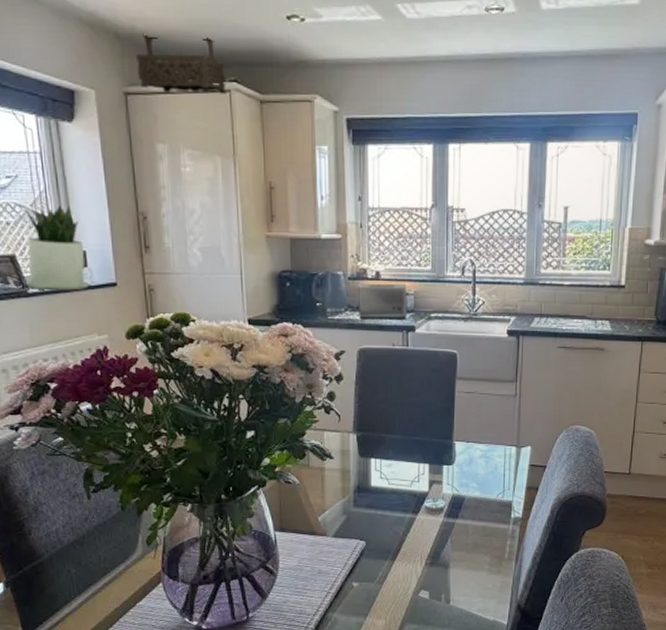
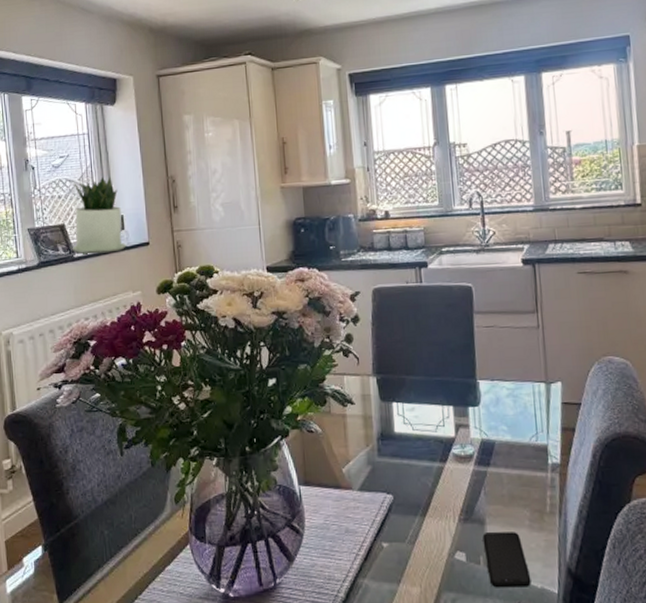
decorative basket: present [136,32,227,94] -> none [167,21,243,71]
toaster: present [358,283,410,320] -> none [369,220,420,260]
smartphone: none [446,574,485,620] -> present [482,532,531,588]

